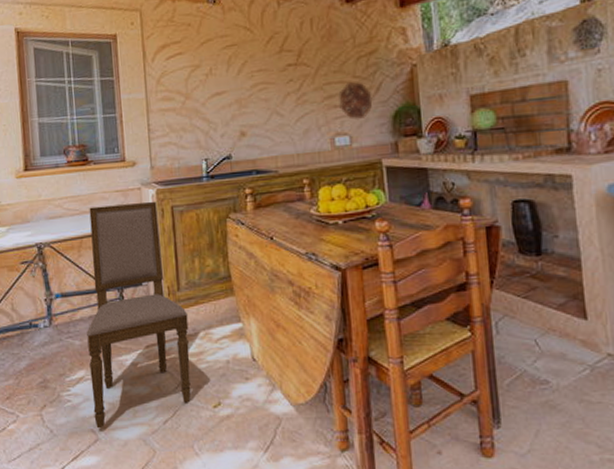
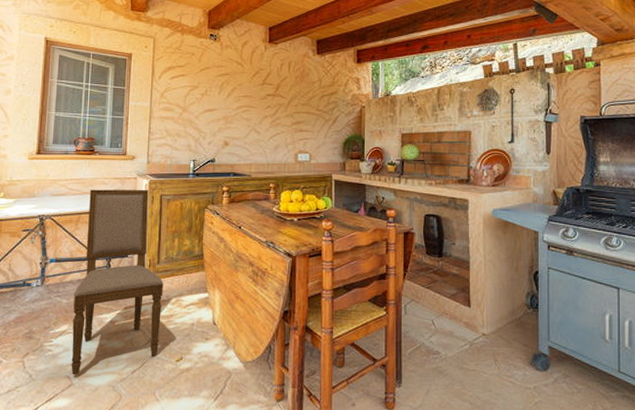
decorative platter: present [338,82,373,121] -> none [304,114,330,143]

